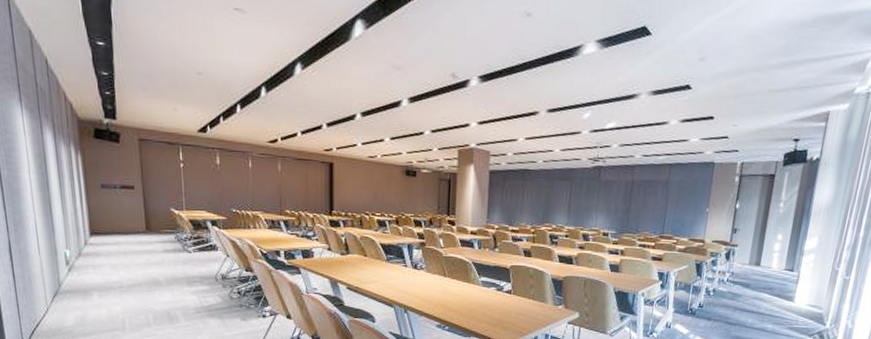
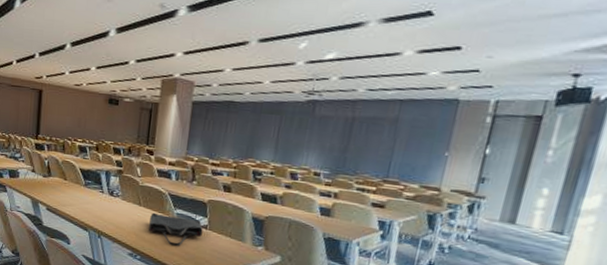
tote bag: none [455,282,508,314] -> present [149,212,203,247]

